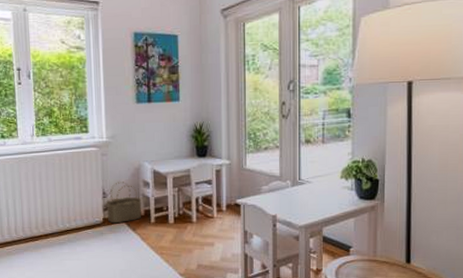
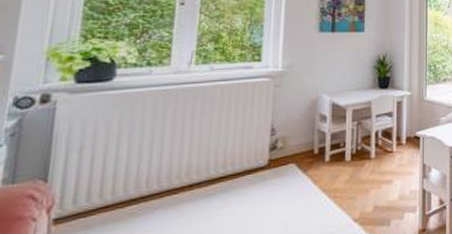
wicker basket: present [106,182,142,224] -> none [274,116,317,166]

